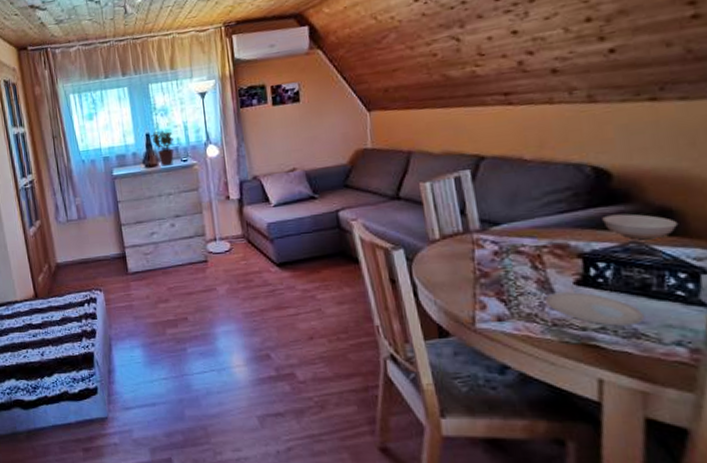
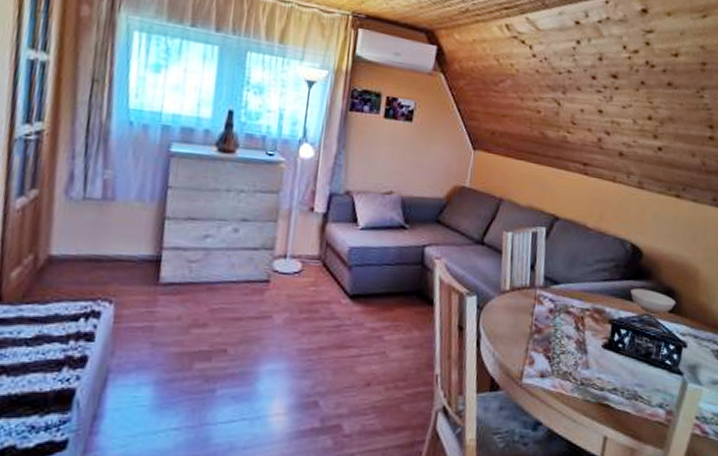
potted plant: present [150,131,174,166] -> none [233,109,263,156]
plate: present [545,292,645,326] -> none [579,354,644,388]

